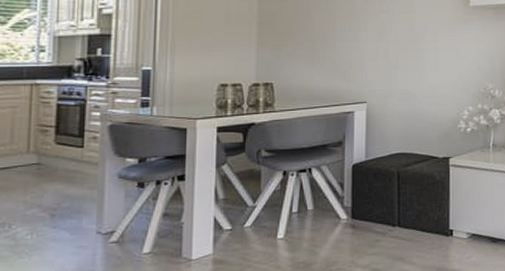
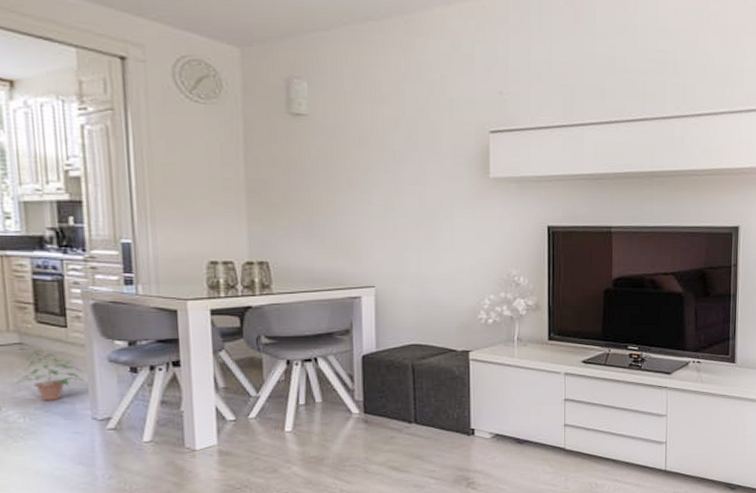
potted plant: none [28,169,94,218] -> present [15,350,85,401]

